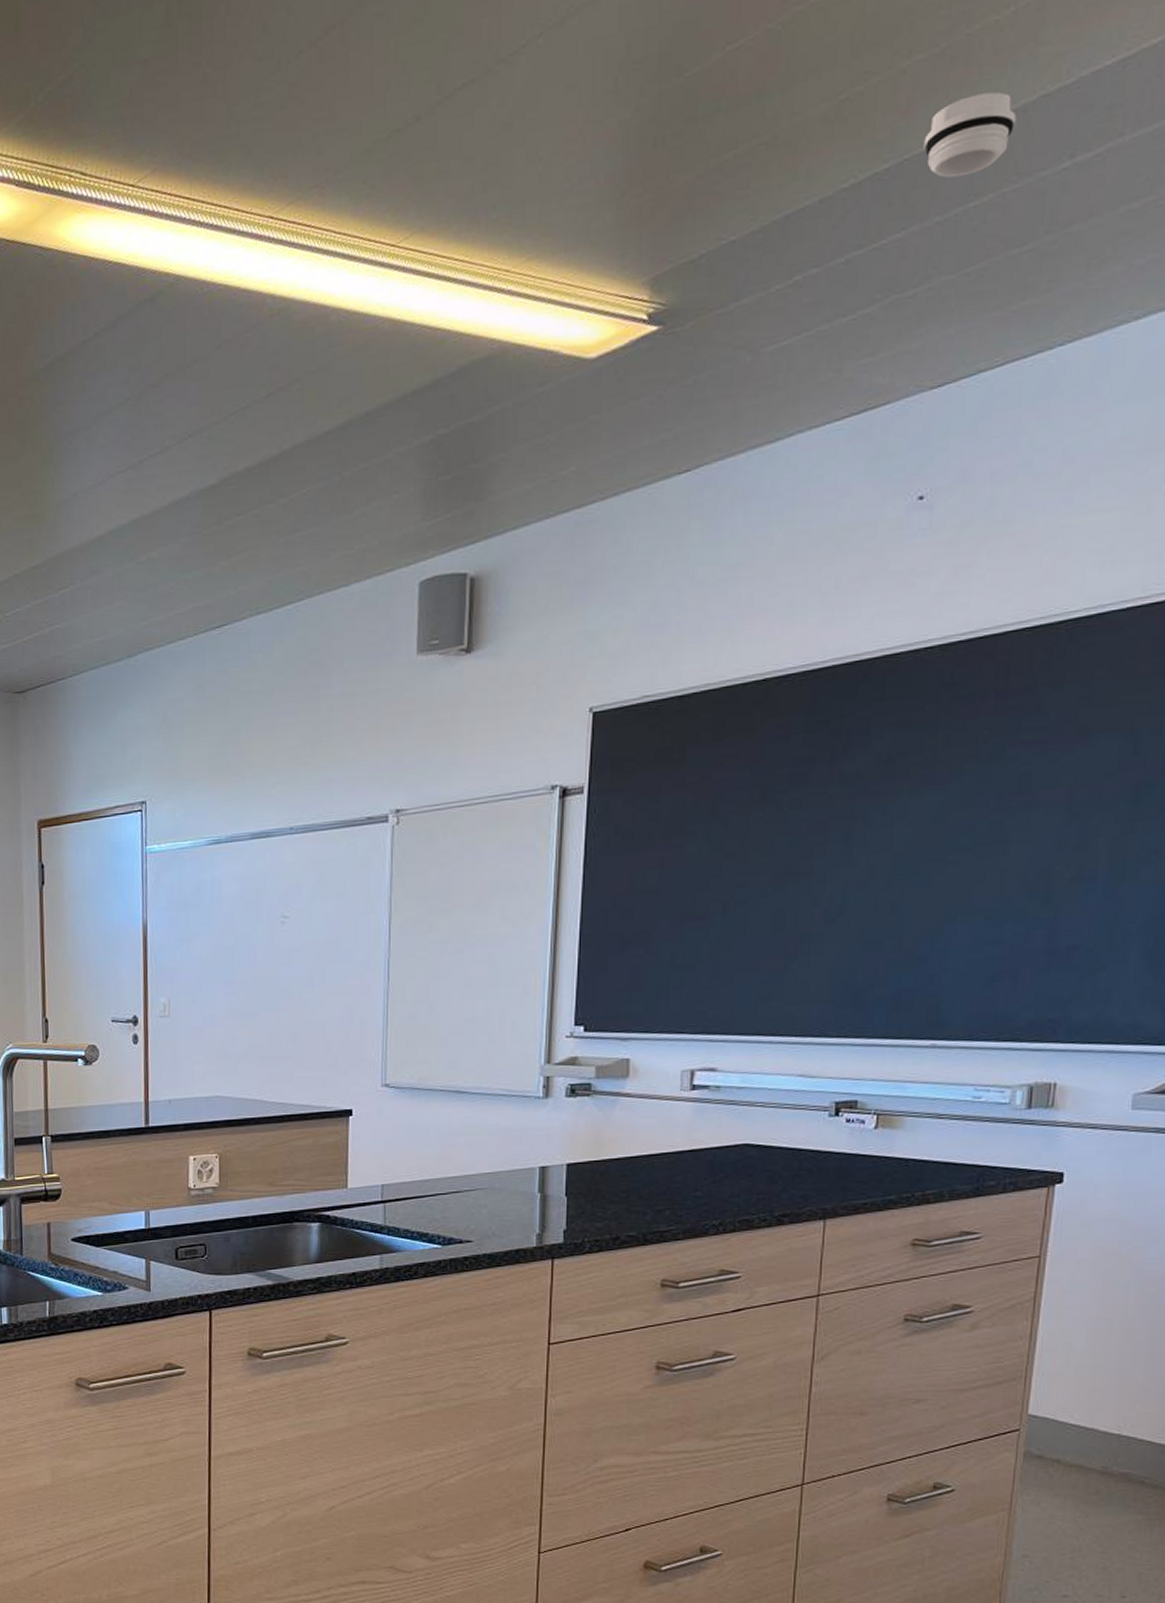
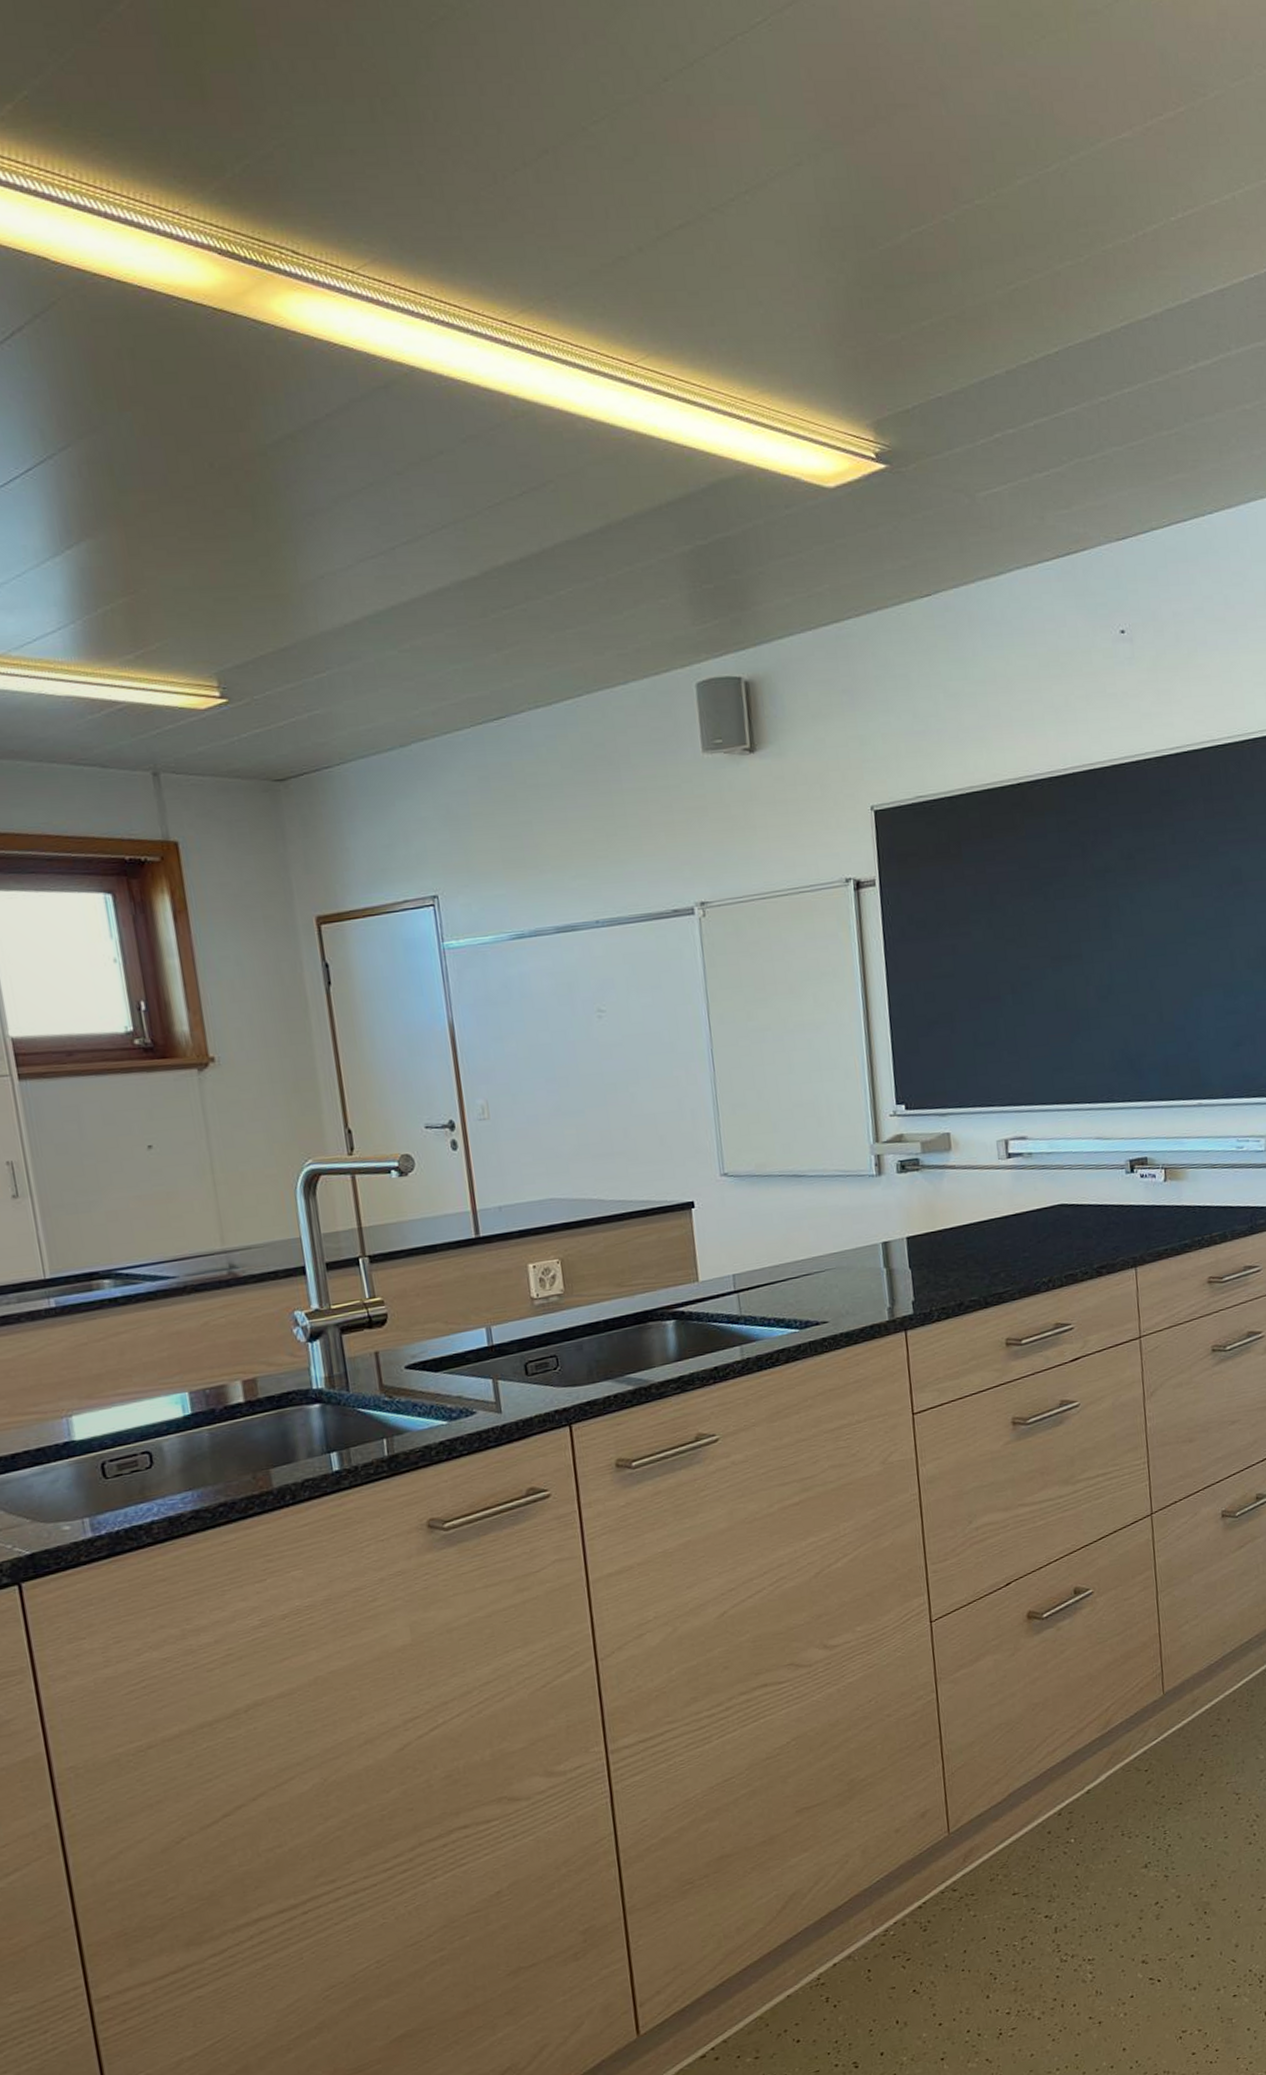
smoke detector: present [923,91,1017,178] -> none [1082,300,1151,367]

